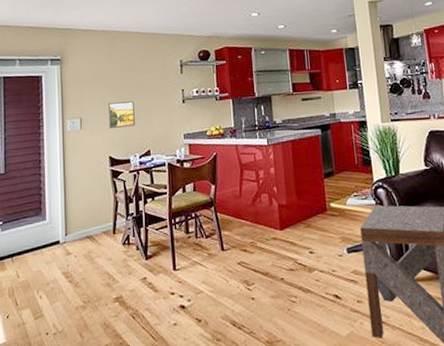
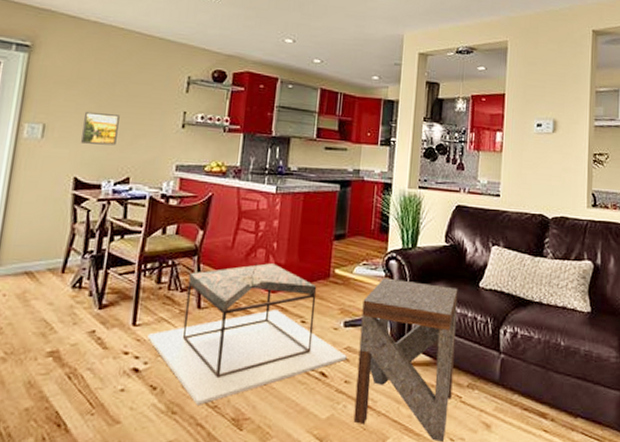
coffee table: none [186,205,355,332] -> present [147,263,347,405]

